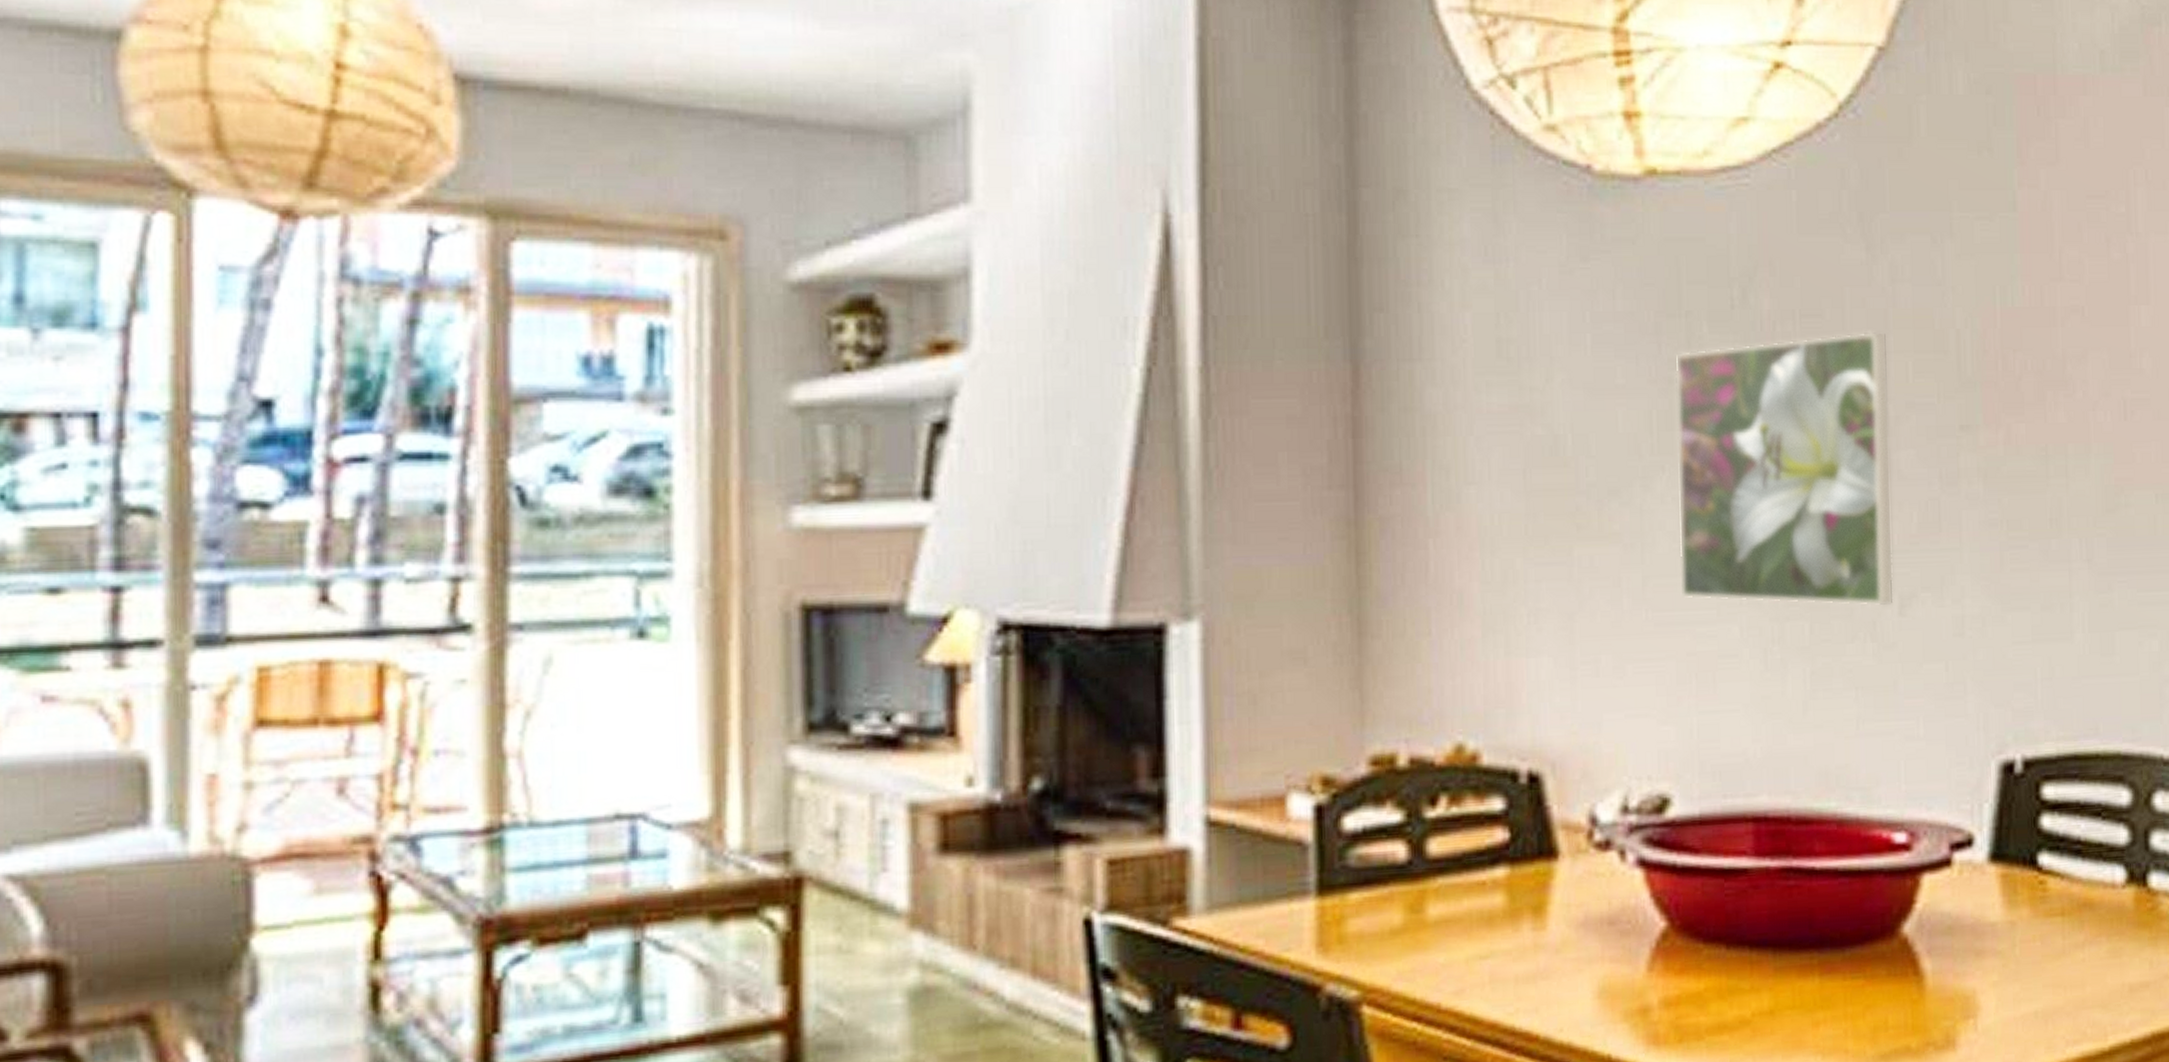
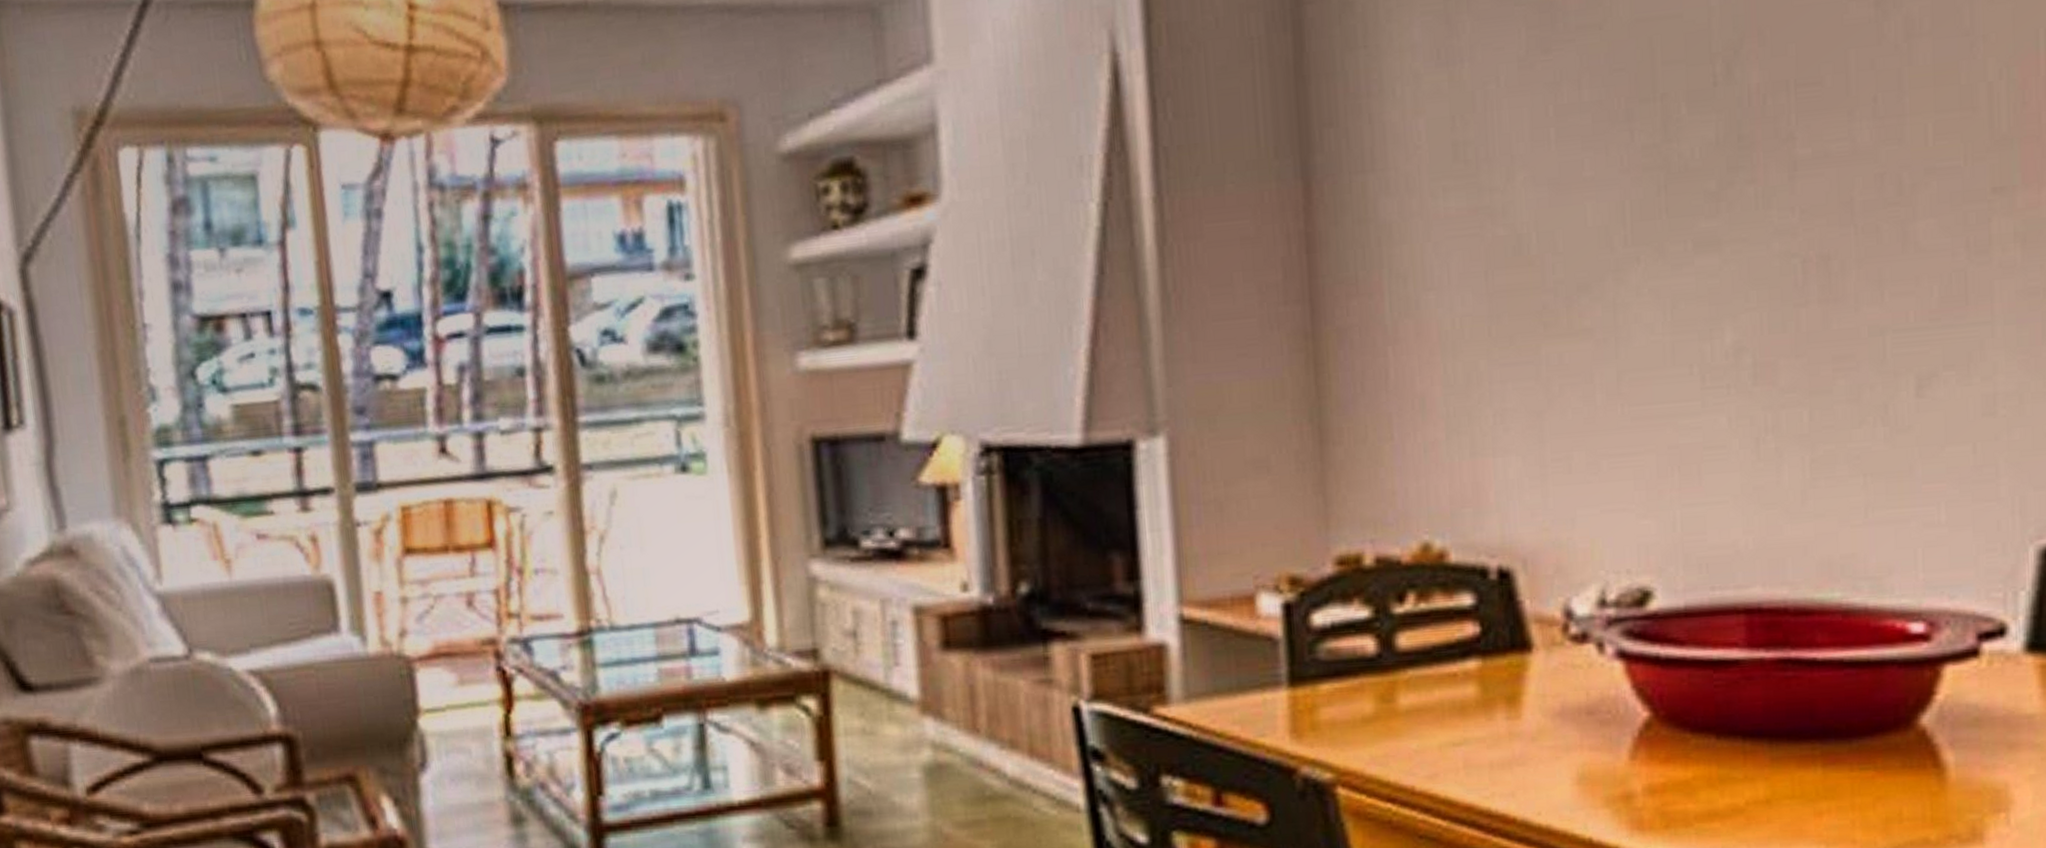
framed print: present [1674,331,1894,607] -> none [1649,93,1910,392]

